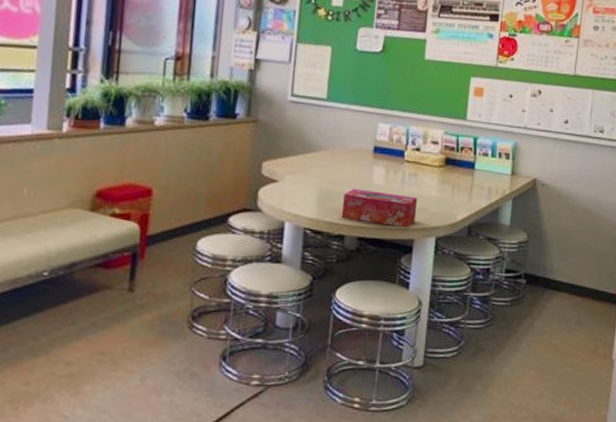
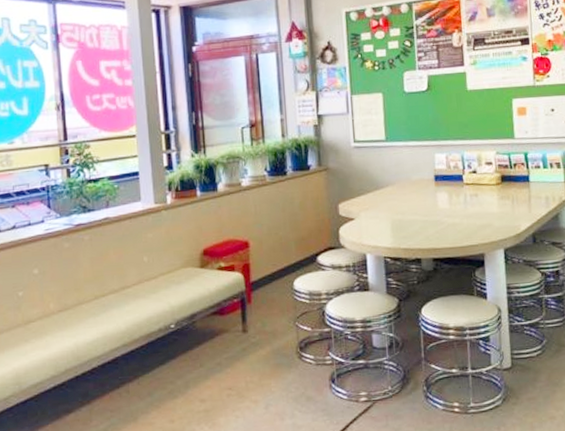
tissue box: present [341,188,418,228] -> none [414,215,483,245]

